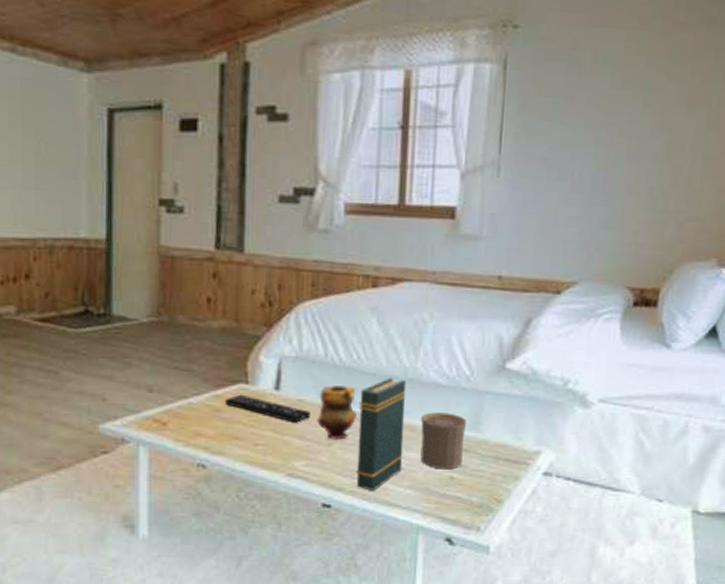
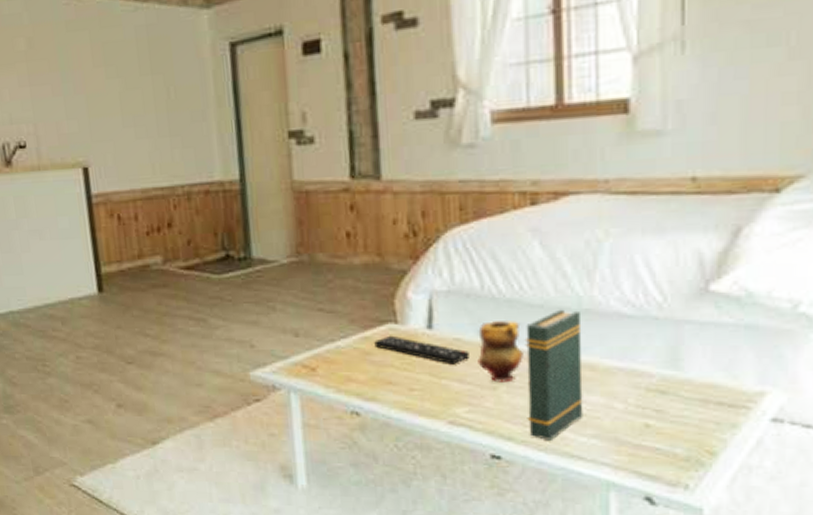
cup: present [420,412,466,470] -> none [603,348,661,416]

